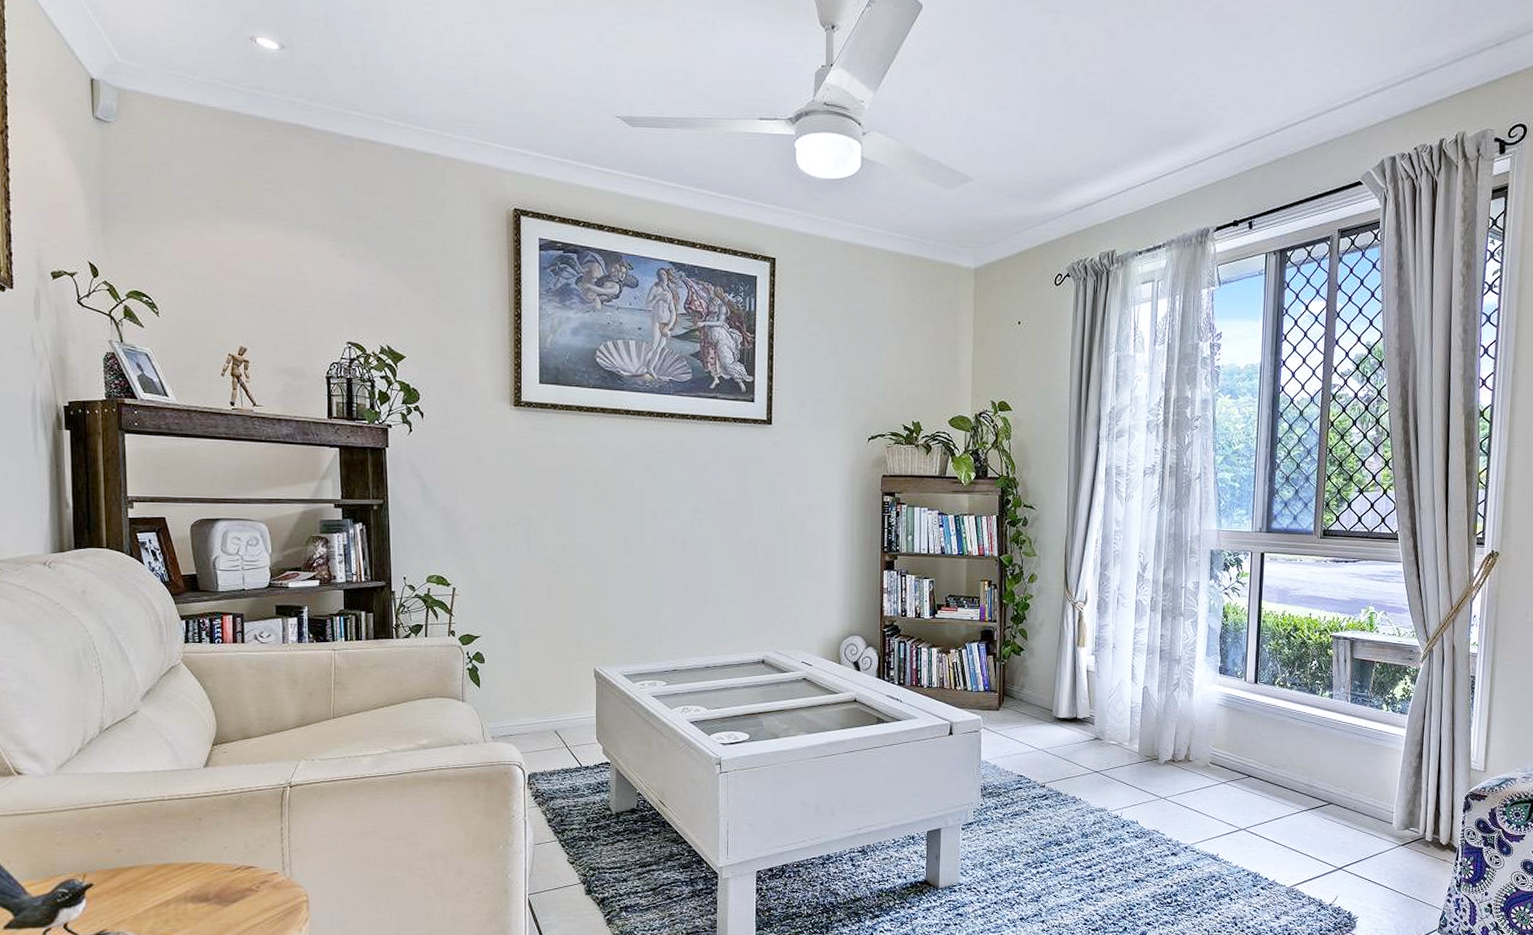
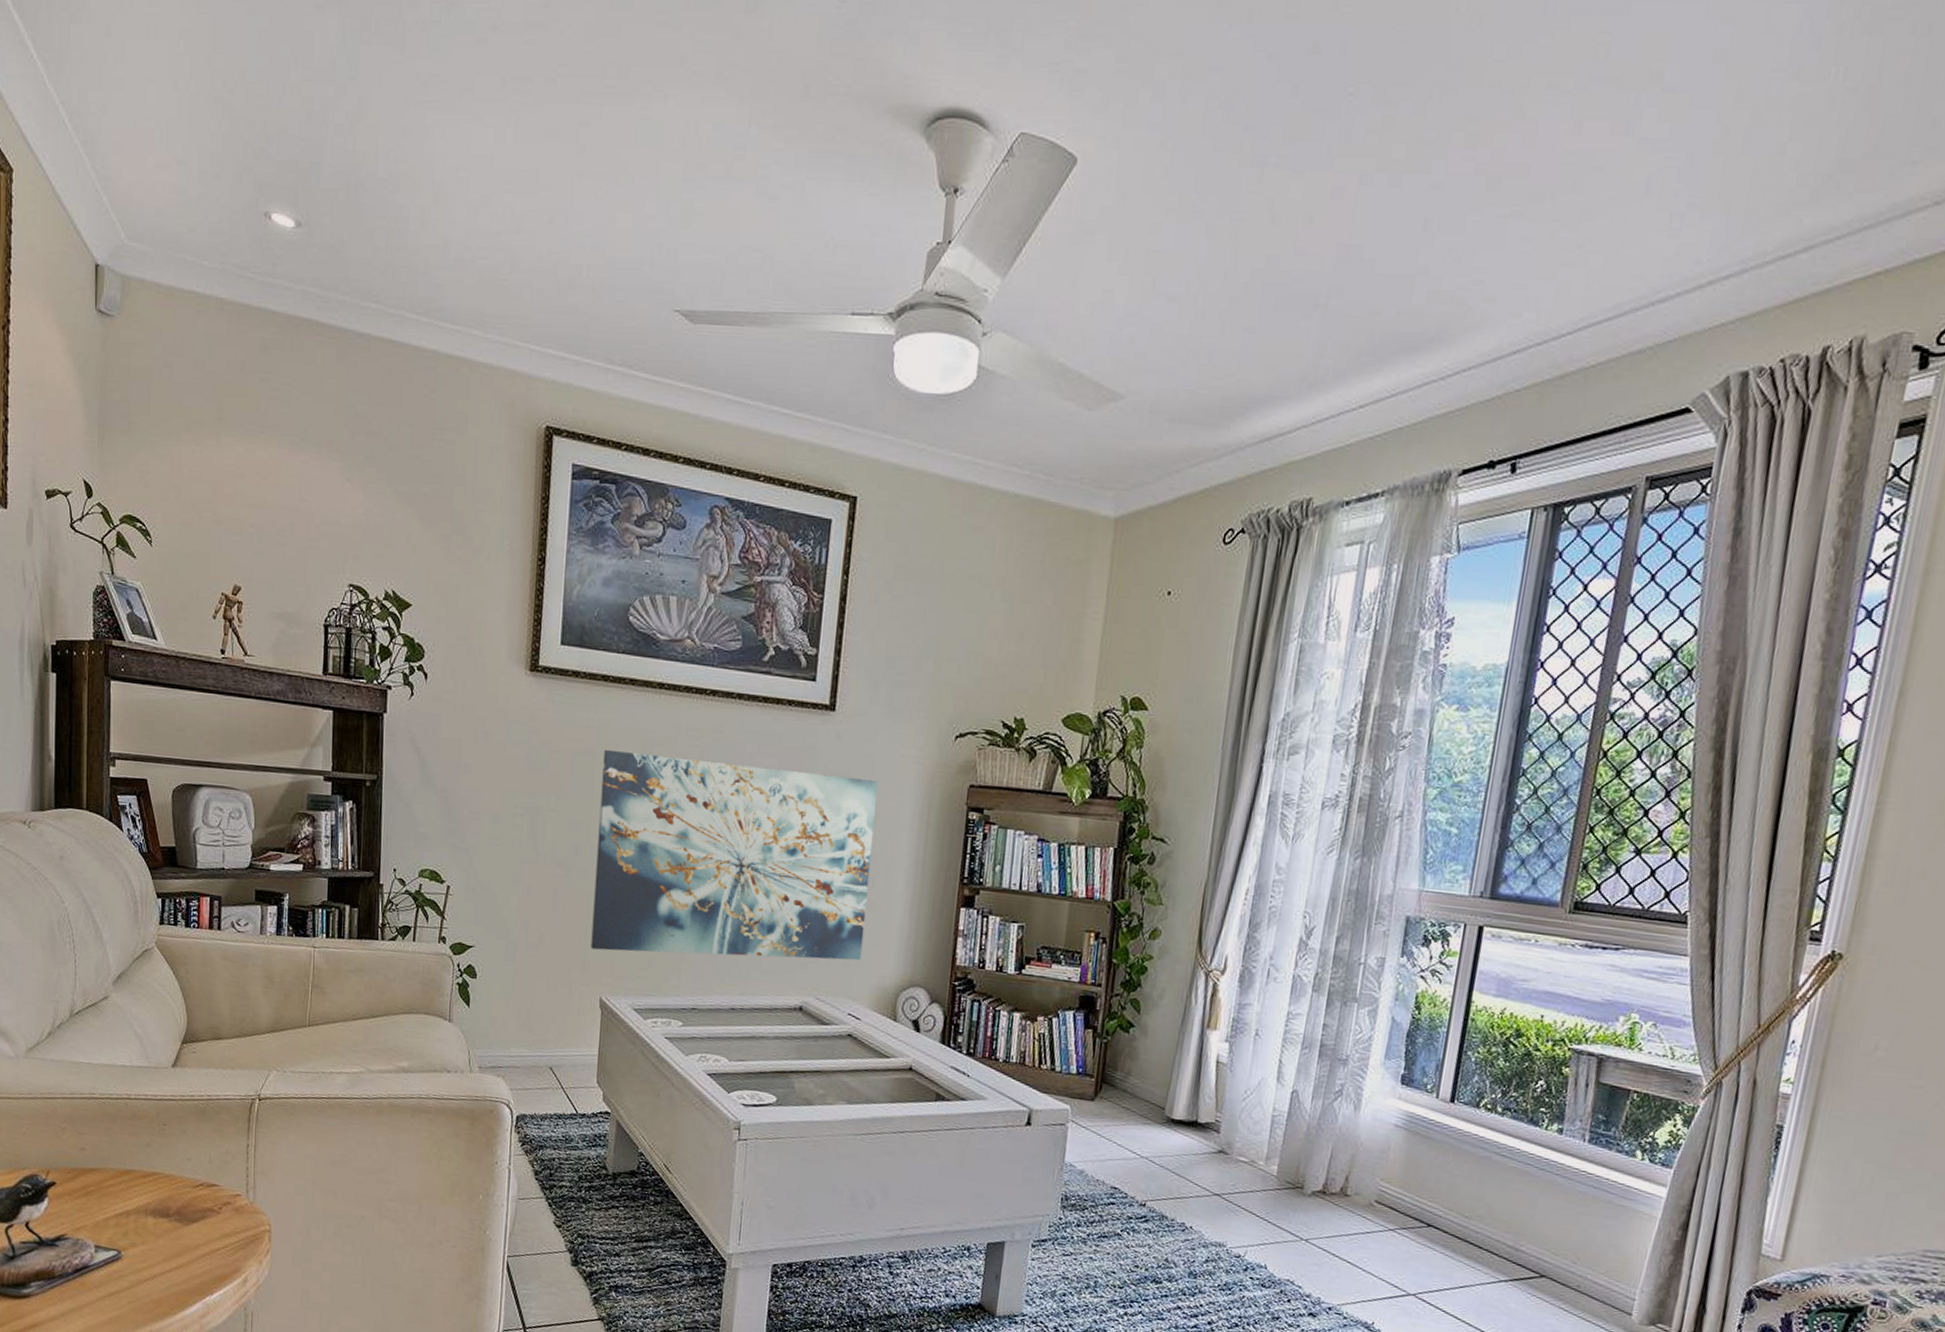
wall art: none [583,467,811,630] -> present [590,750,879,961]

